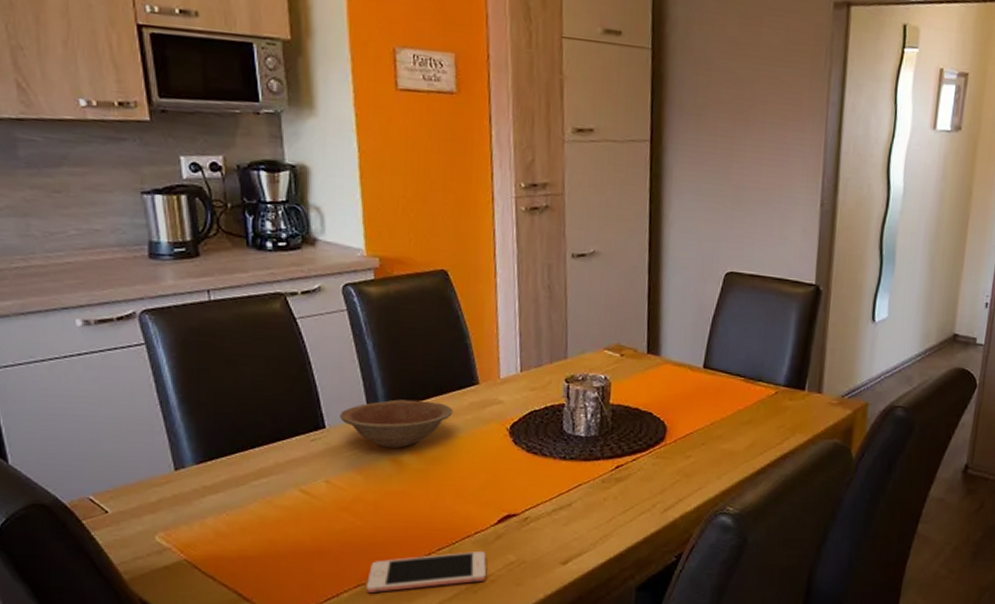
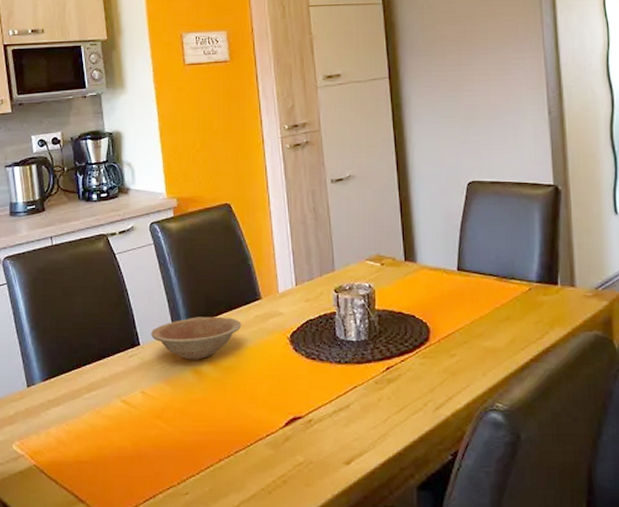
cell phone: present [367,551,487,594] -> none [178,453,279,495]

